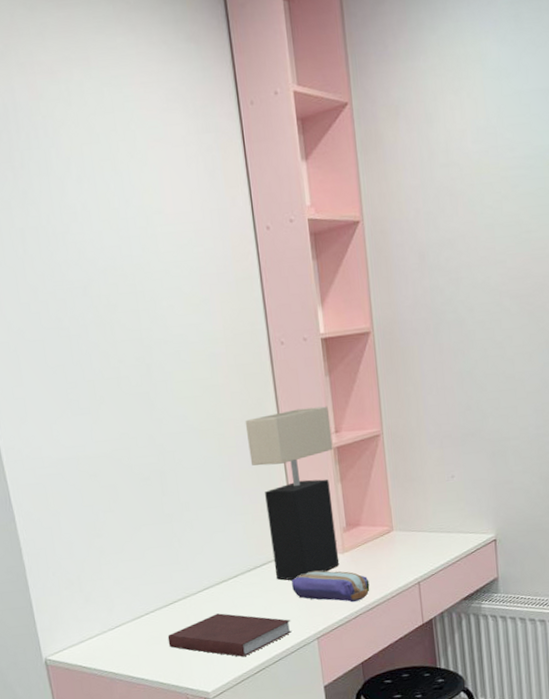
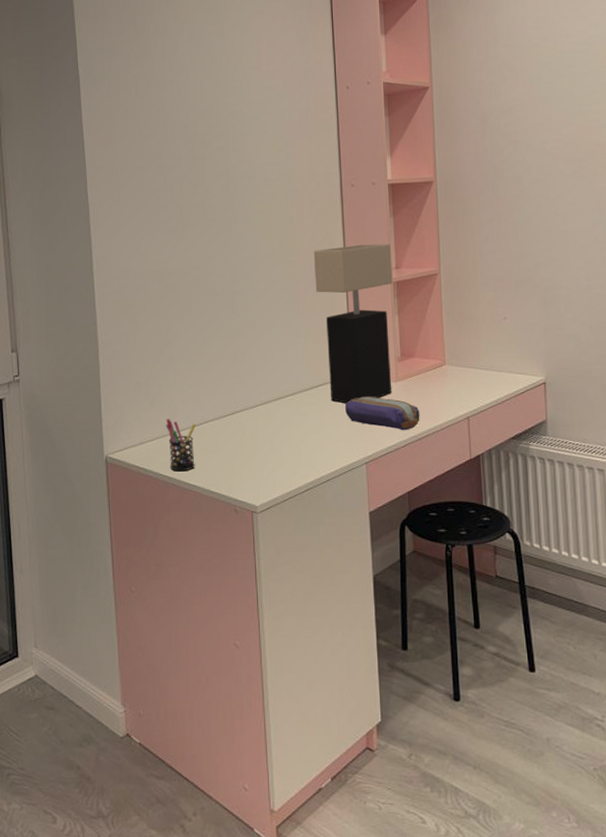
pen holder: none [104,614,141,667] -> present [166,419,196,472]
notebook: present [167,613,292,657] -> none [222,429,342,475]

